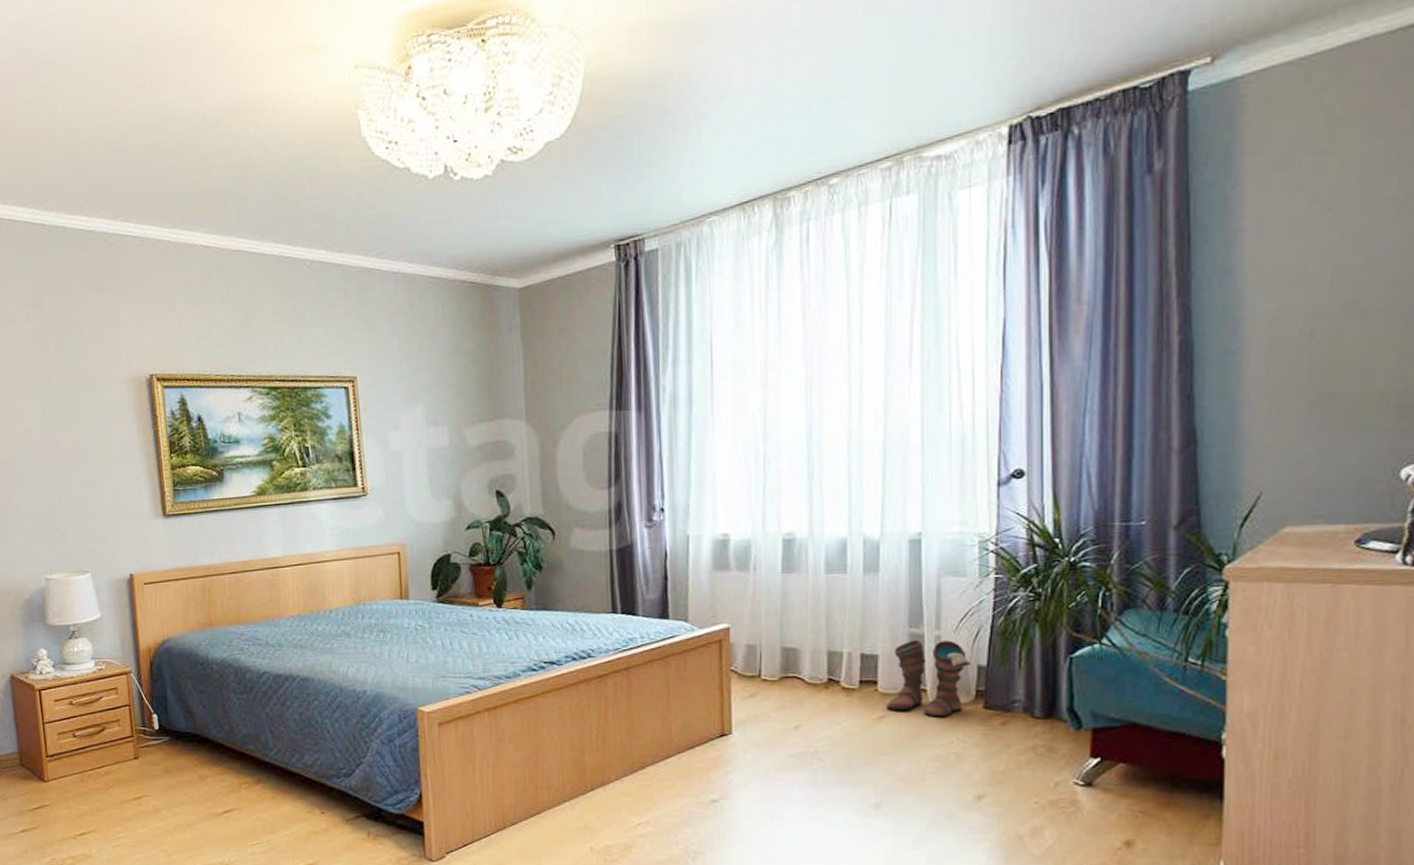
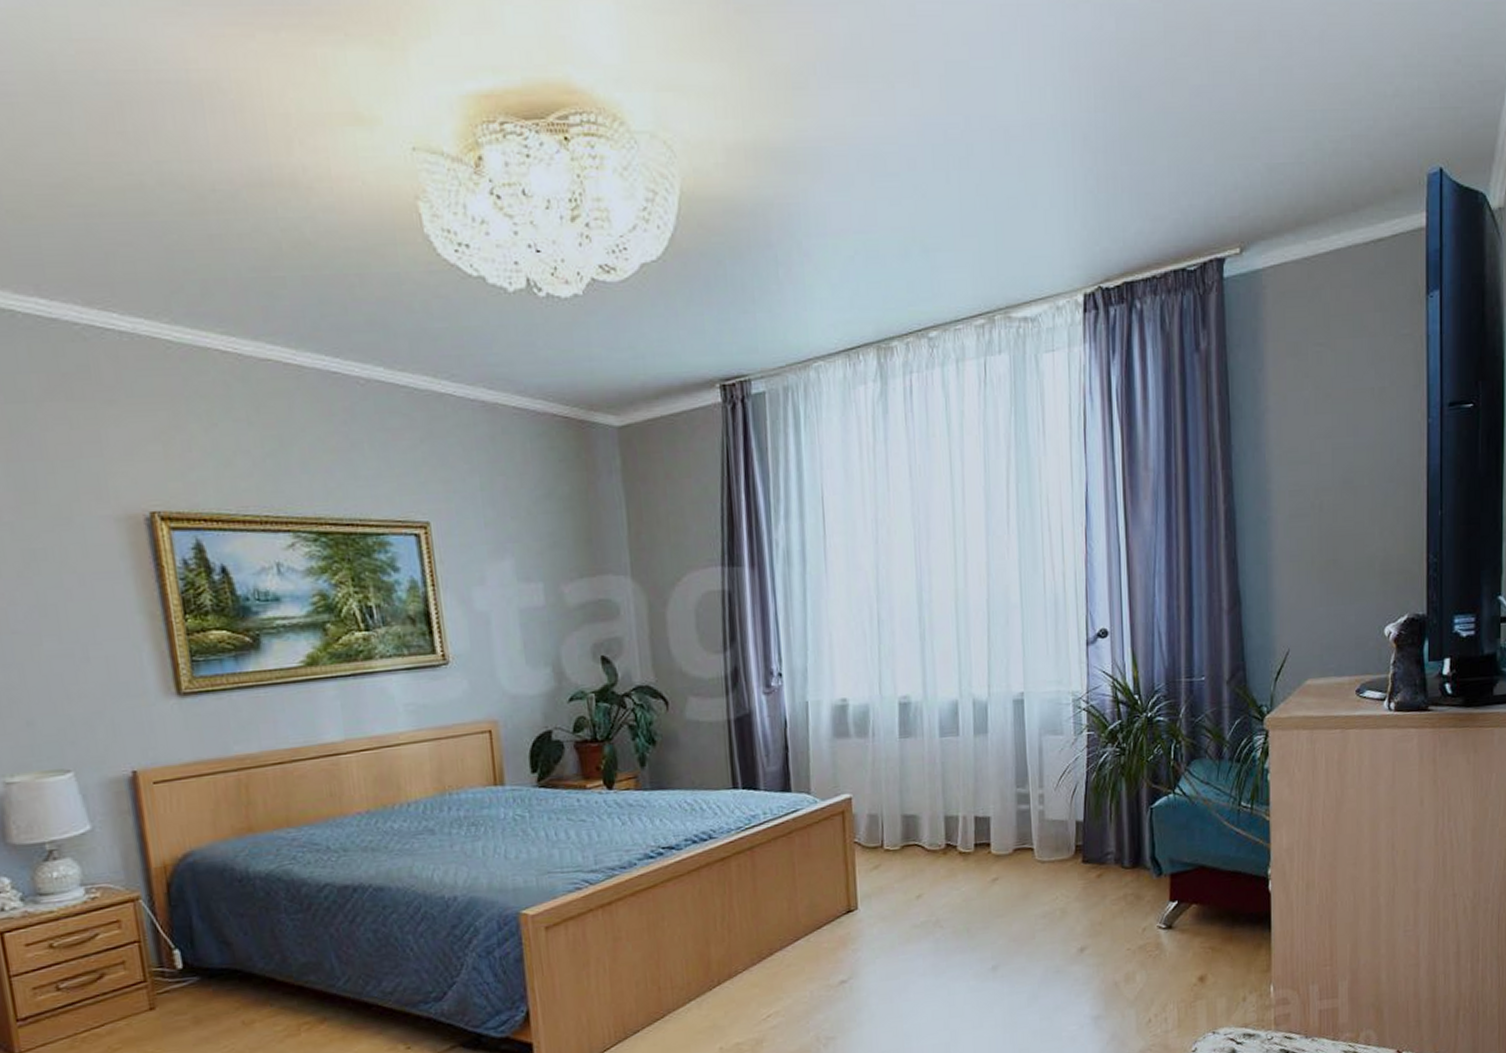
boots: present [887,640,972,718] -> none [999,798,1071,875]

